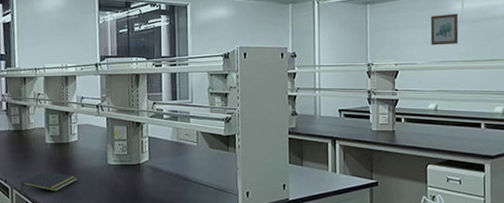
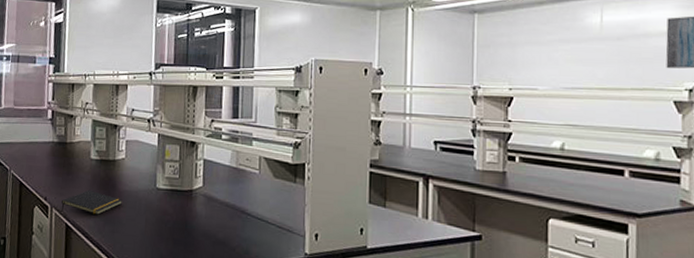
wall art: present [430,14,459,45] -> none [557,28,596,68]

